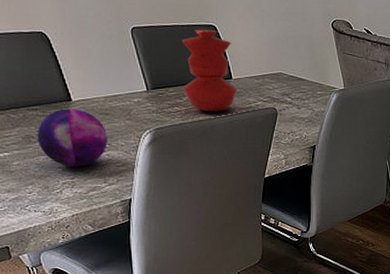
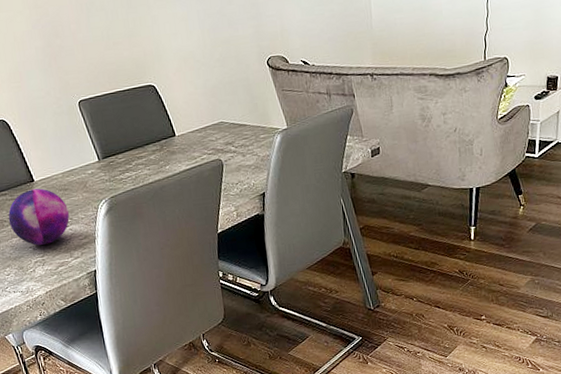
vase: present [181,29,237,111] -> none [124,89,182,173]

